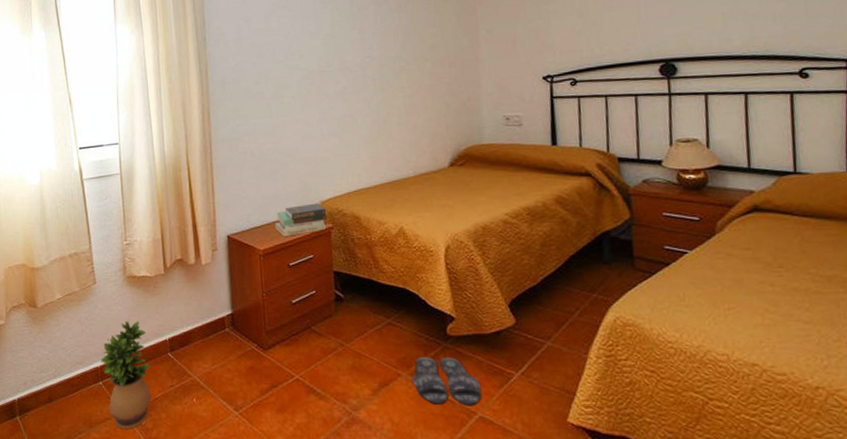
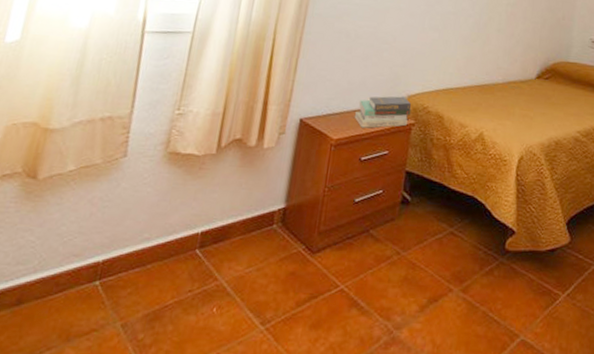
potted plant: present [101,320,152,429] -> none [99,205,176,345]
slippers: present [412,357,482,406] -> none [462,272,528,328]

